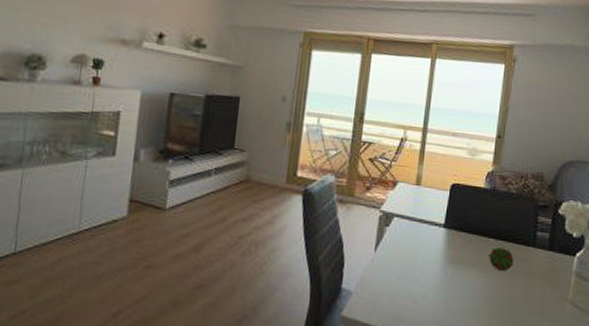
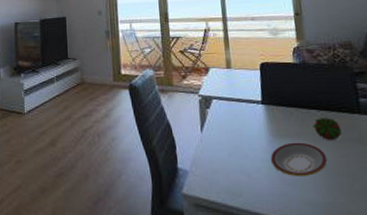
plate: none [440,270,495,305] -> present [271,142,328,176]

